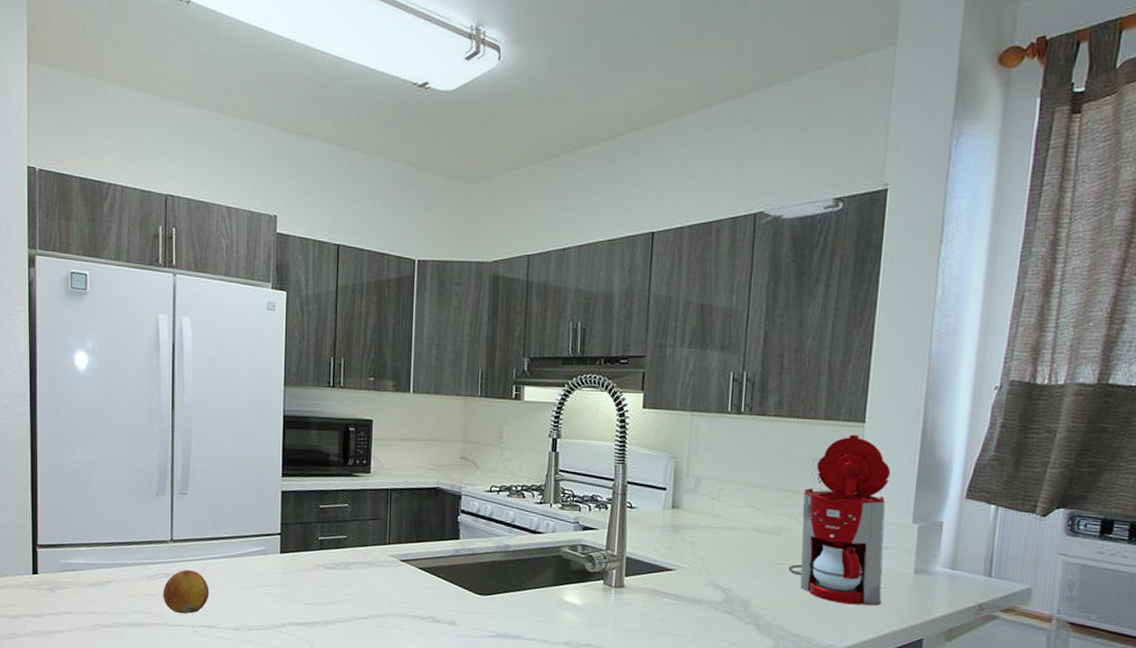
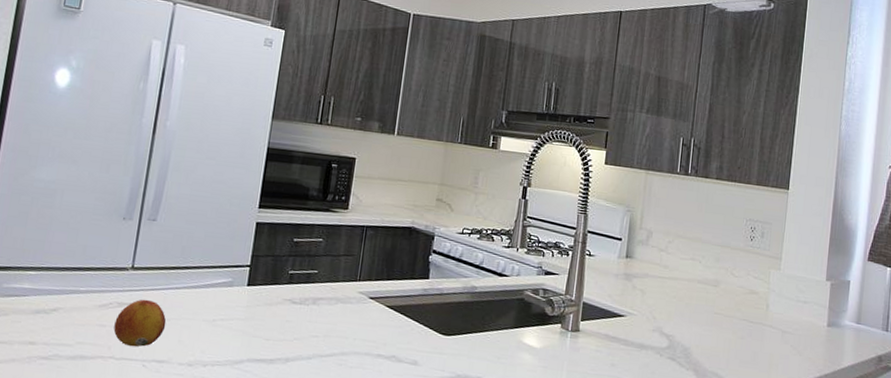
coffee maker: present [788,434,891,606] -> none [723,199,809,355]

